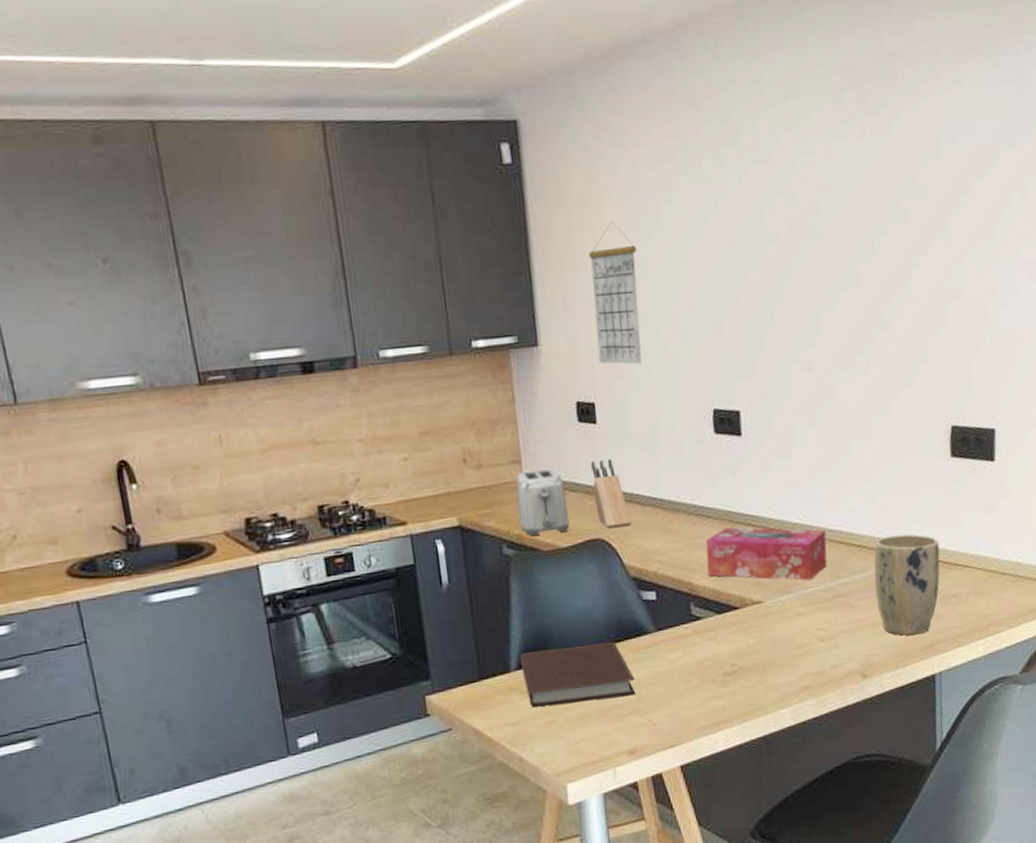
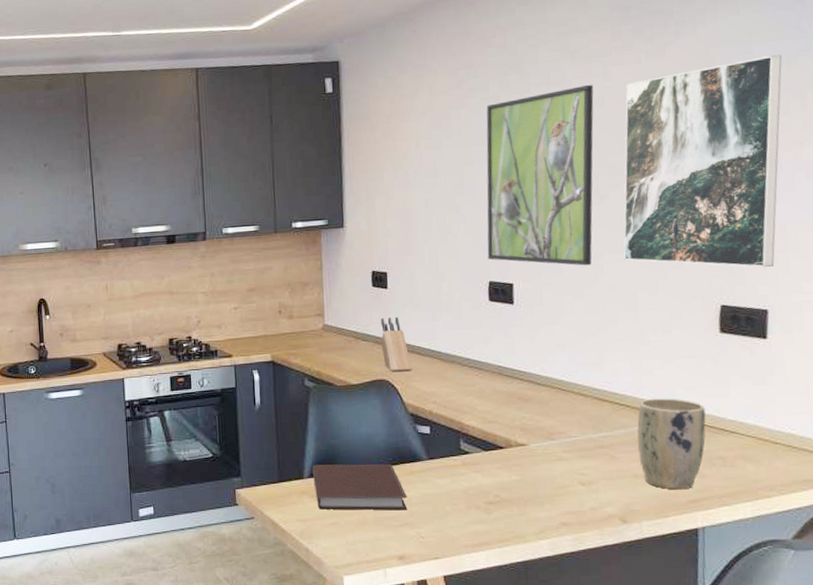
toaster: present [516,469,570,536] -> none [318,322,360,373]
calendar: present [588,221,642,364] -> none [389,133,430,243]
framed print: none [700,163,823,387] -> present [486,84,594,266]
tissue box: present [705,527,827,581] -> none [476,379,591,431]
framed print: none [851,136,1004,382] -> present [623,55,782,268]

